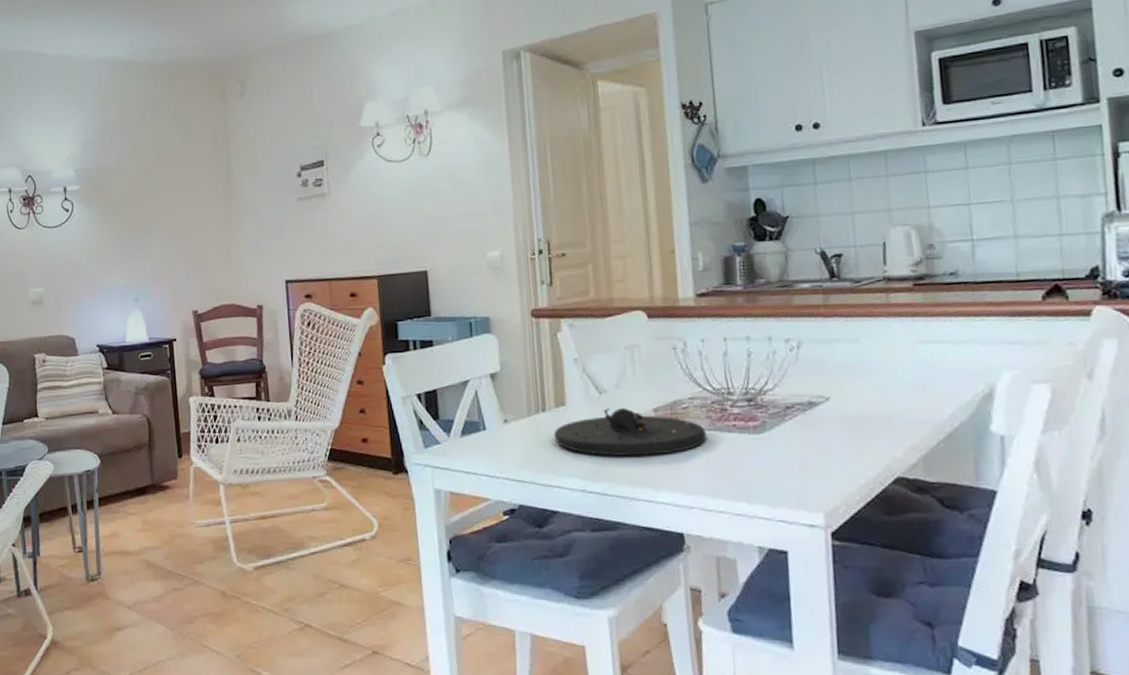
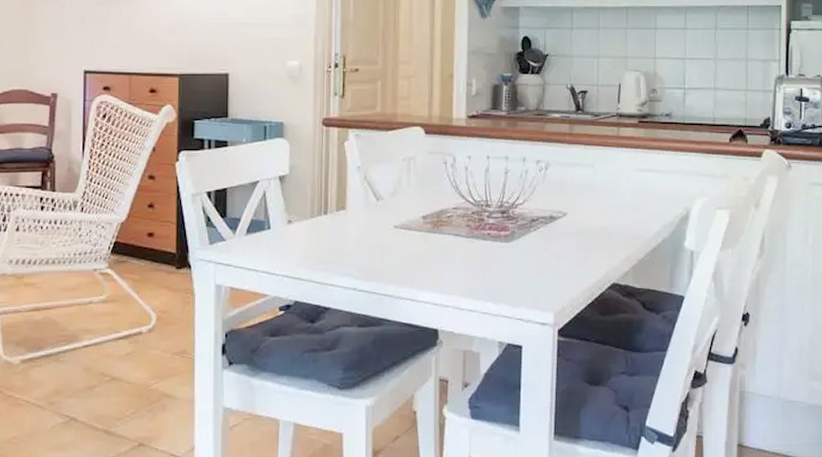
plate: present [554,408,707,457] -> none [333,213,466,259]

